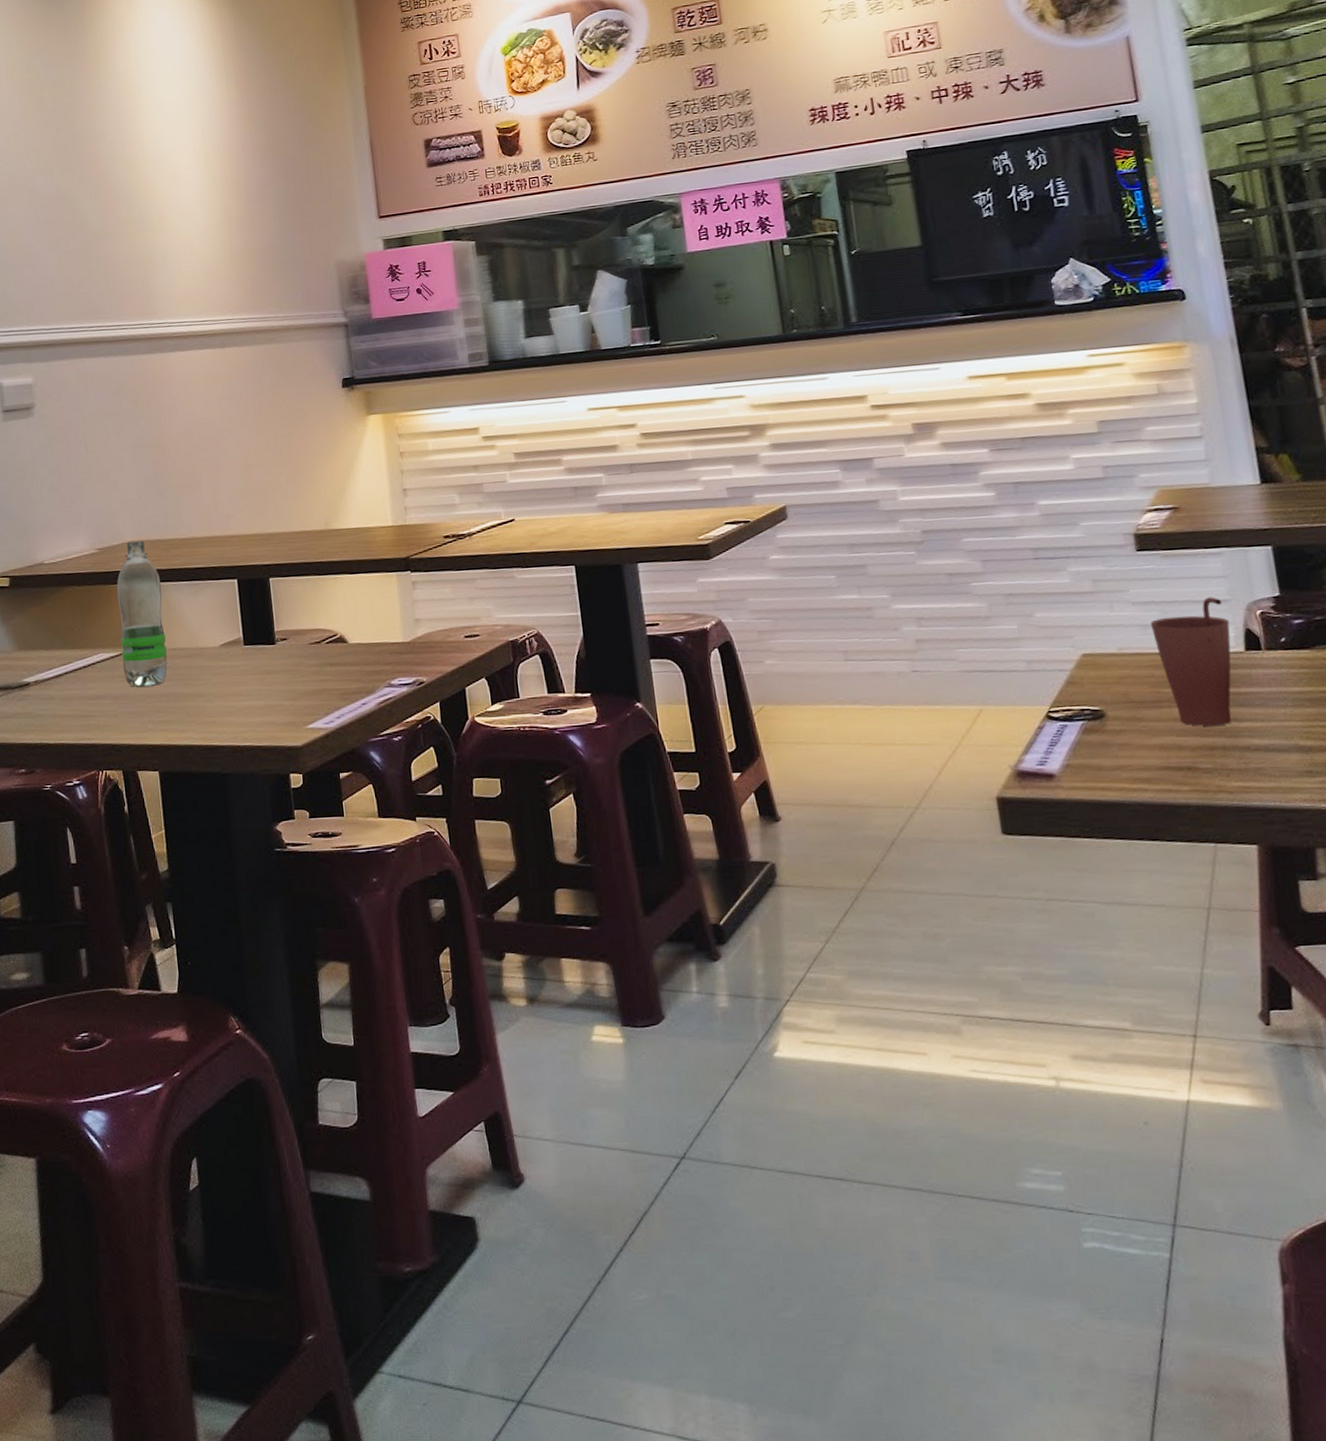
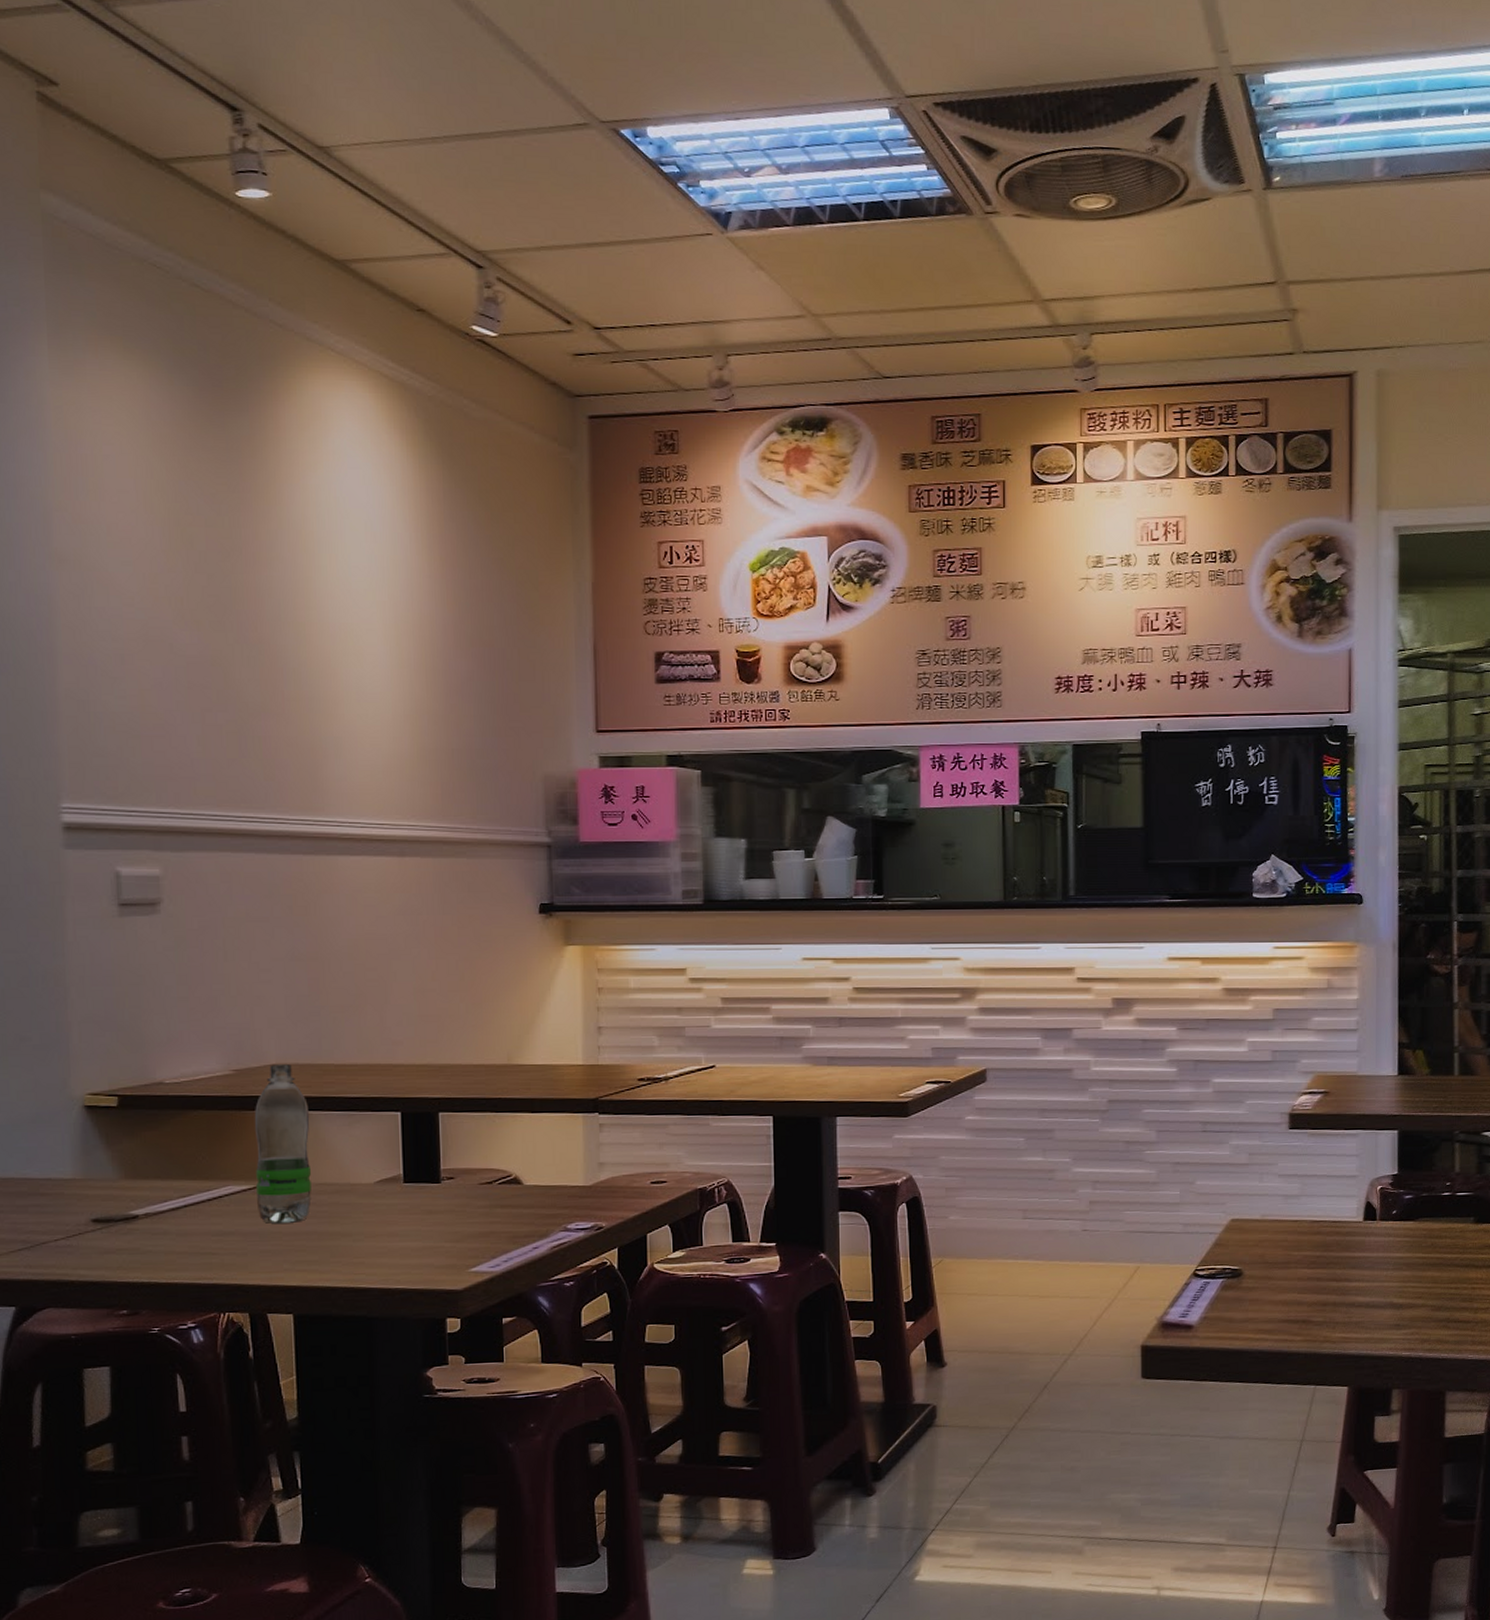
cup: present [1150,597,1232,726] -> none [1291,1172,1354,1285]

